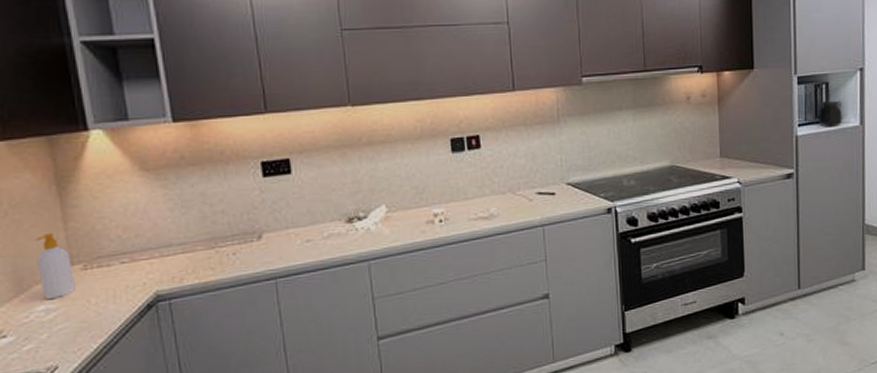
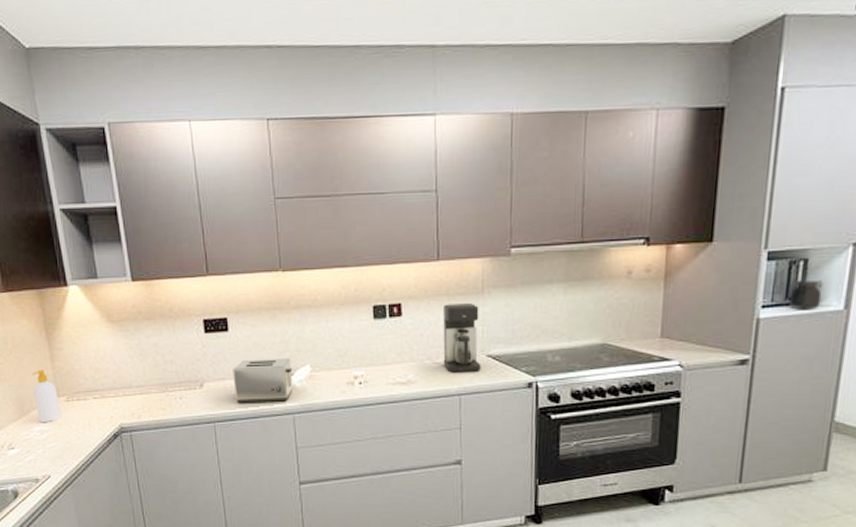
toaster: none [297,199,368,254] -> present [232,358,293,403]
coffee maker: none [522,131,562,204] -> present [443,302,481,373]

